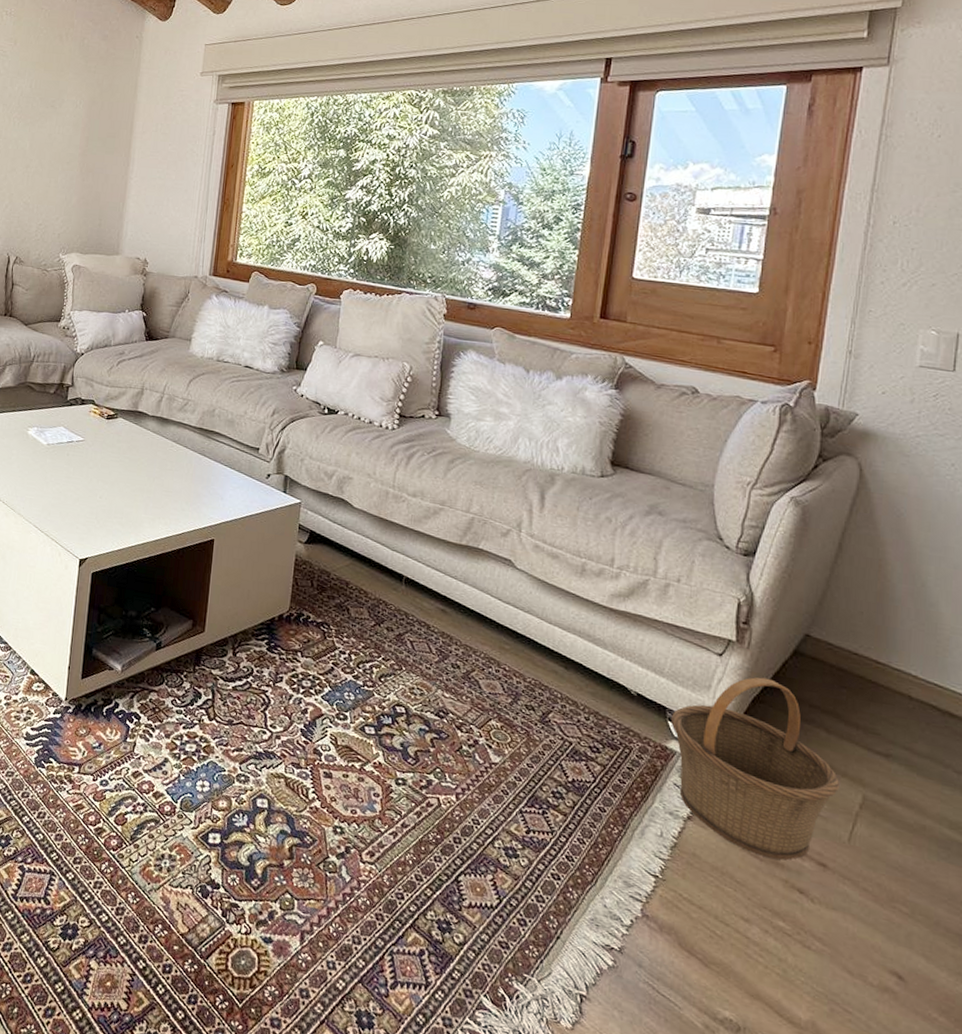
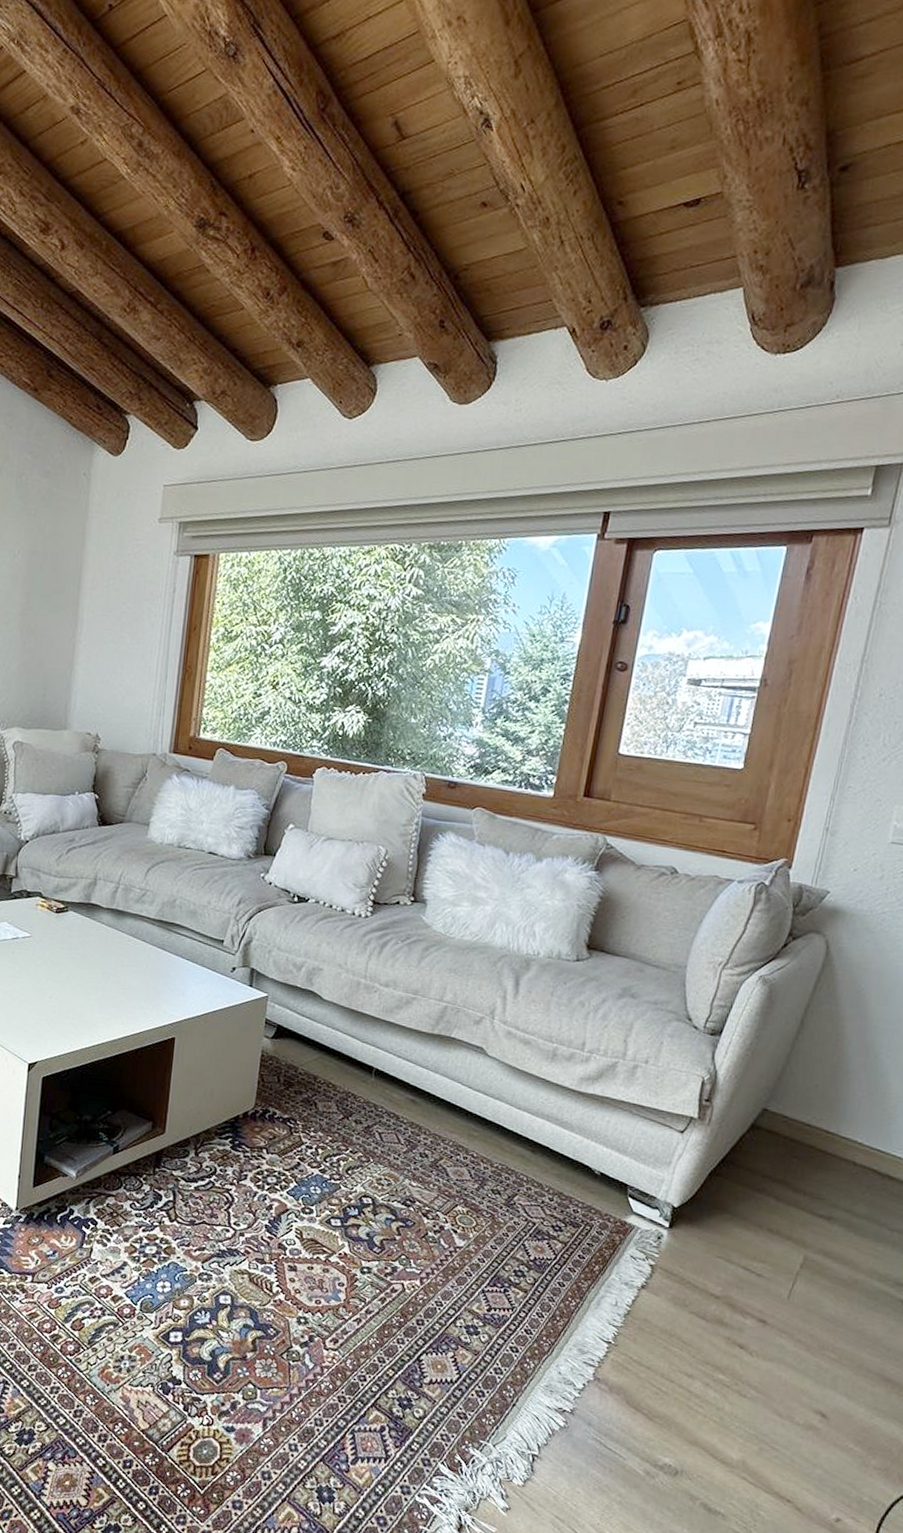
basket: present [671,677,839,860] -> none [631,1151,784,1320]

